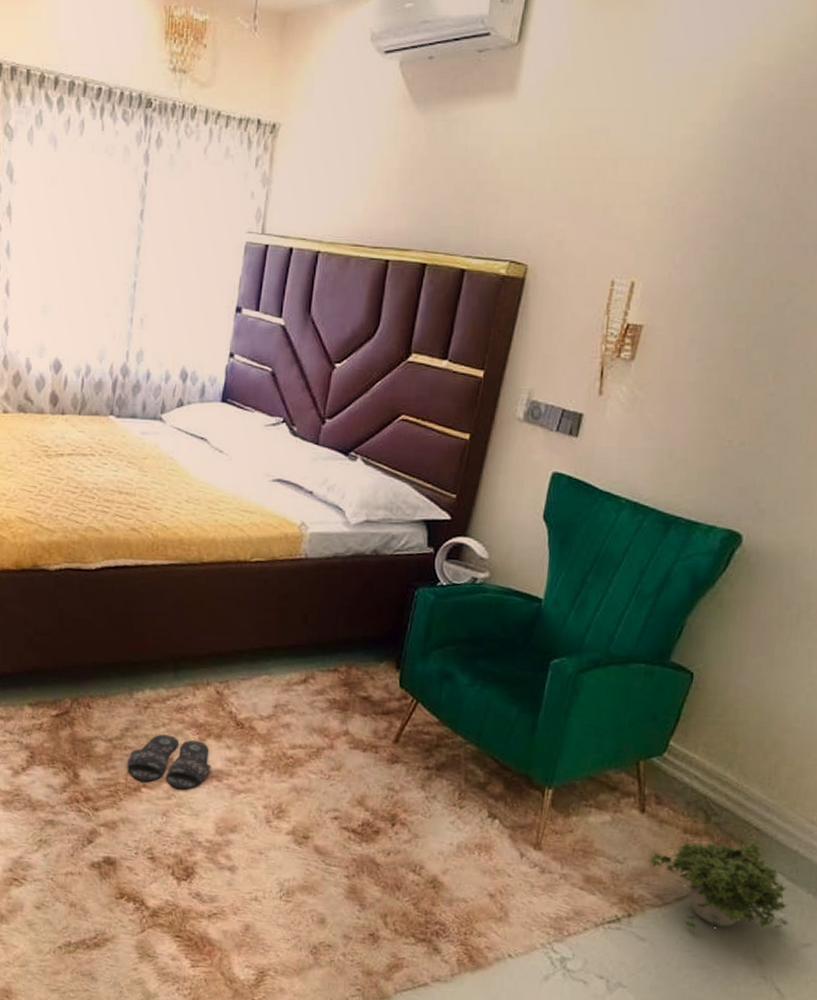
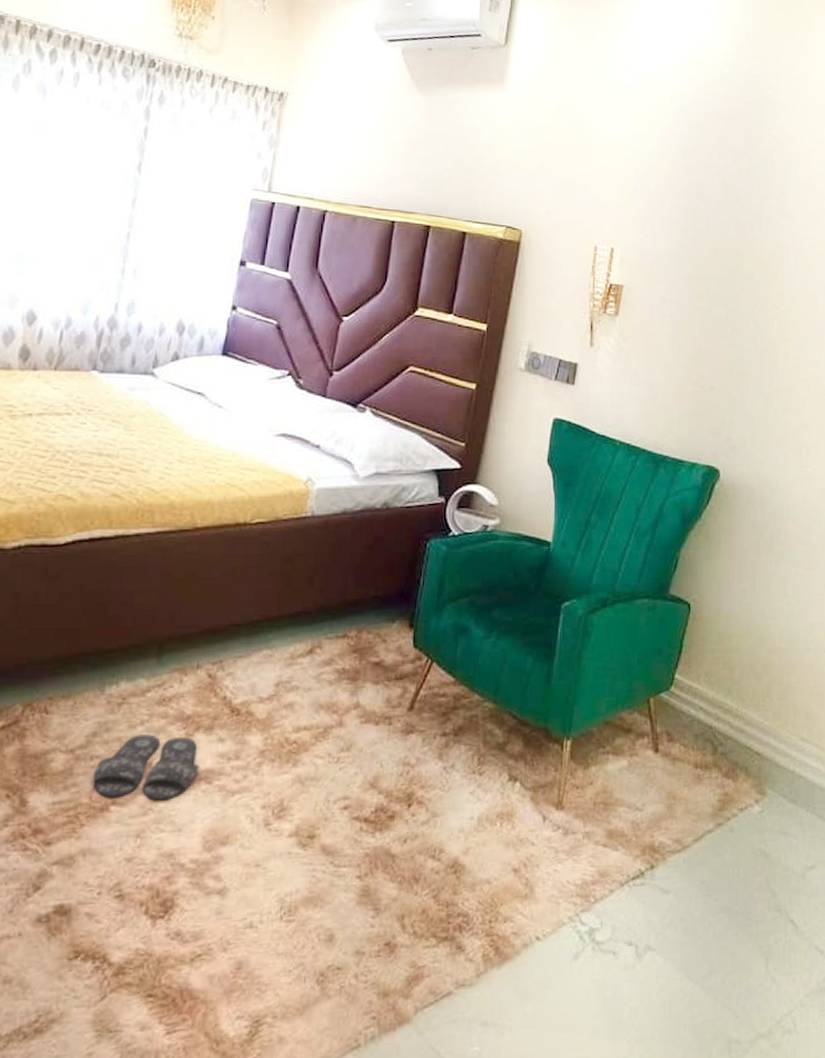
potted plant: present [647,841,790,931] -> none [664,767,795,872]

